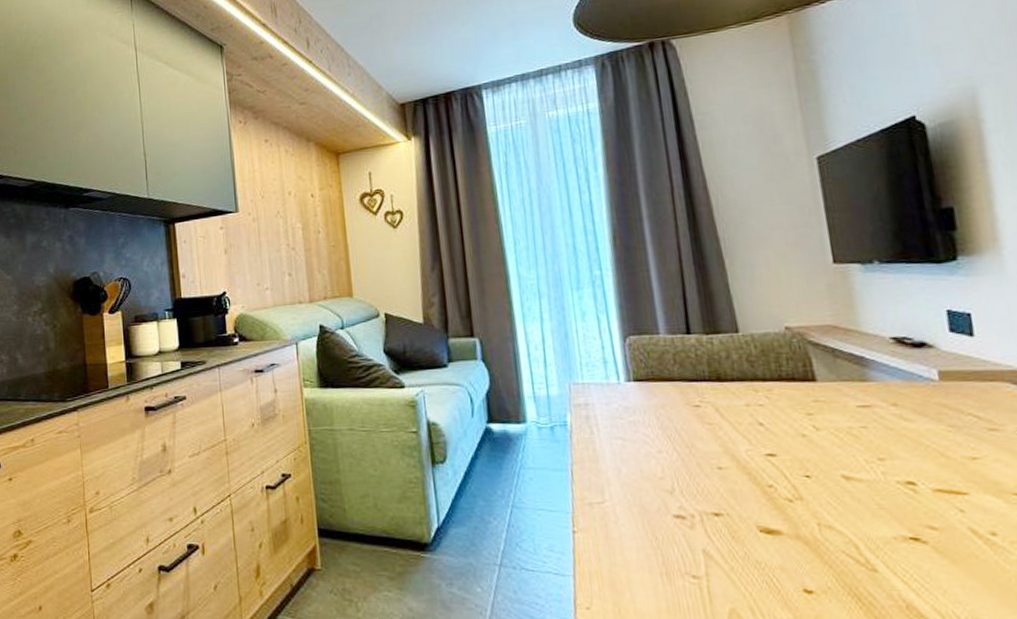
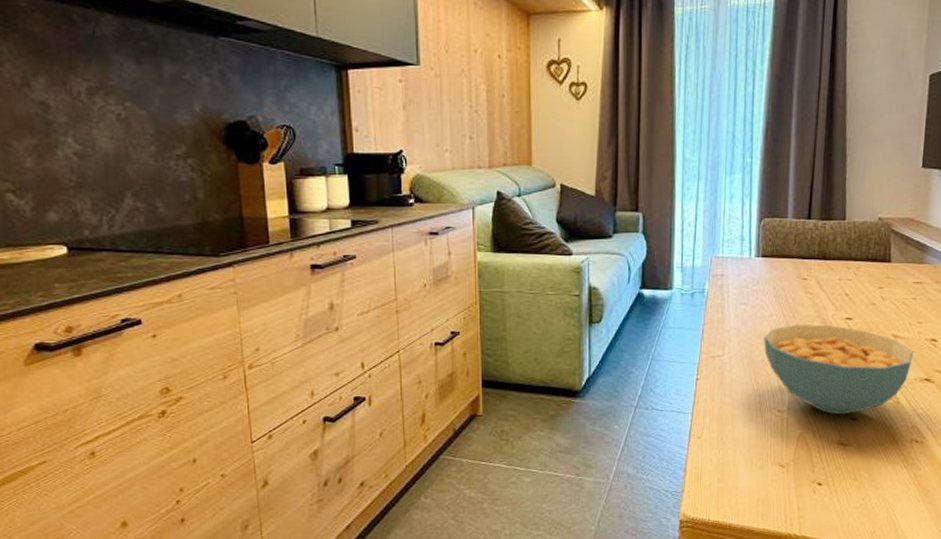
cereal bowl: none [654,463,884,585] -> present [764,324,915,415]

